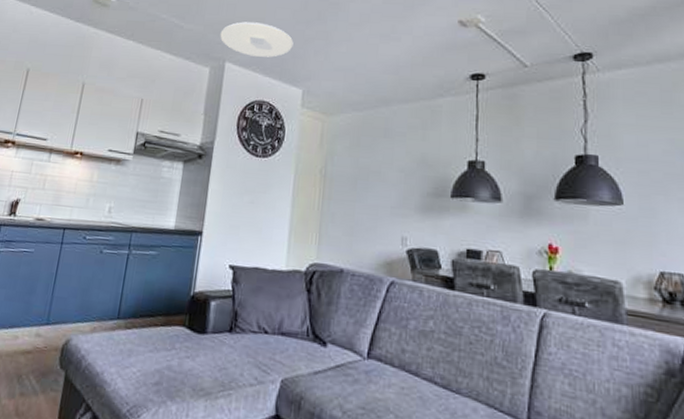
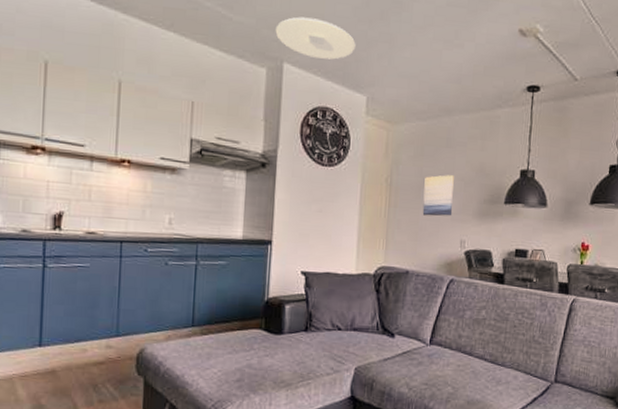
wall art: none [358,166,393,210] -> present [422,175,454,216]

